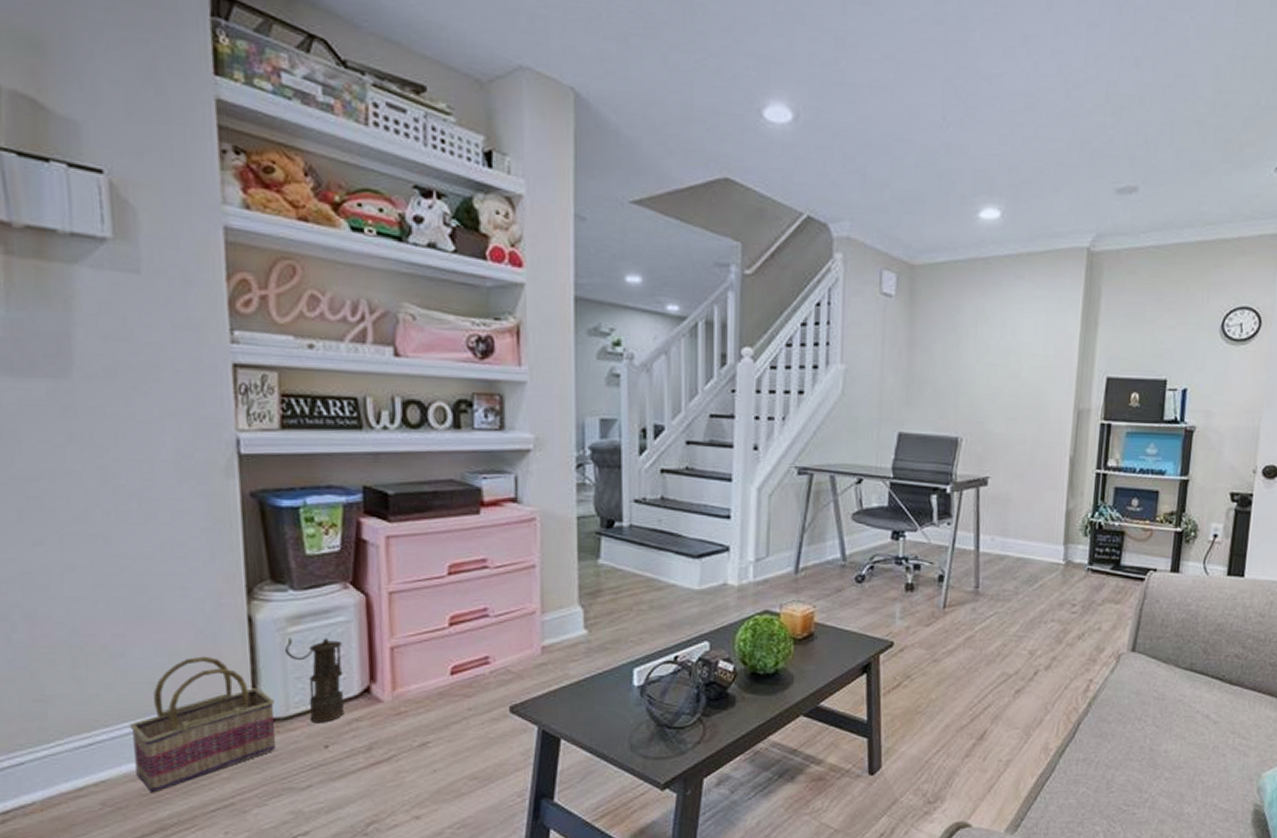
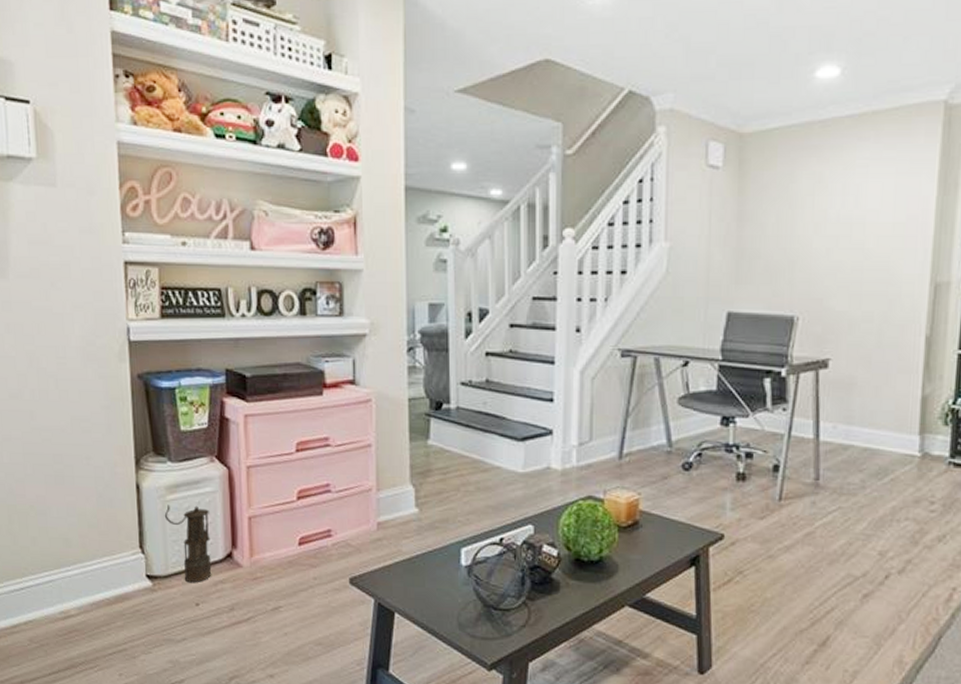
basket: present [129,656,276,793] -> none [49,517,158,635]

